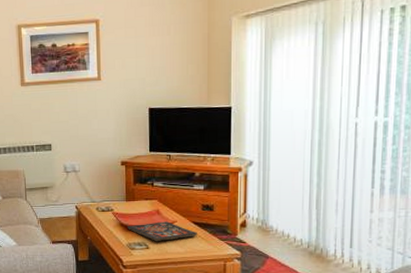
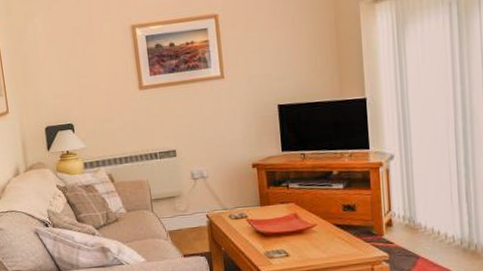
board game: present [128,221,197,242] -> none [264,225,340,249]

